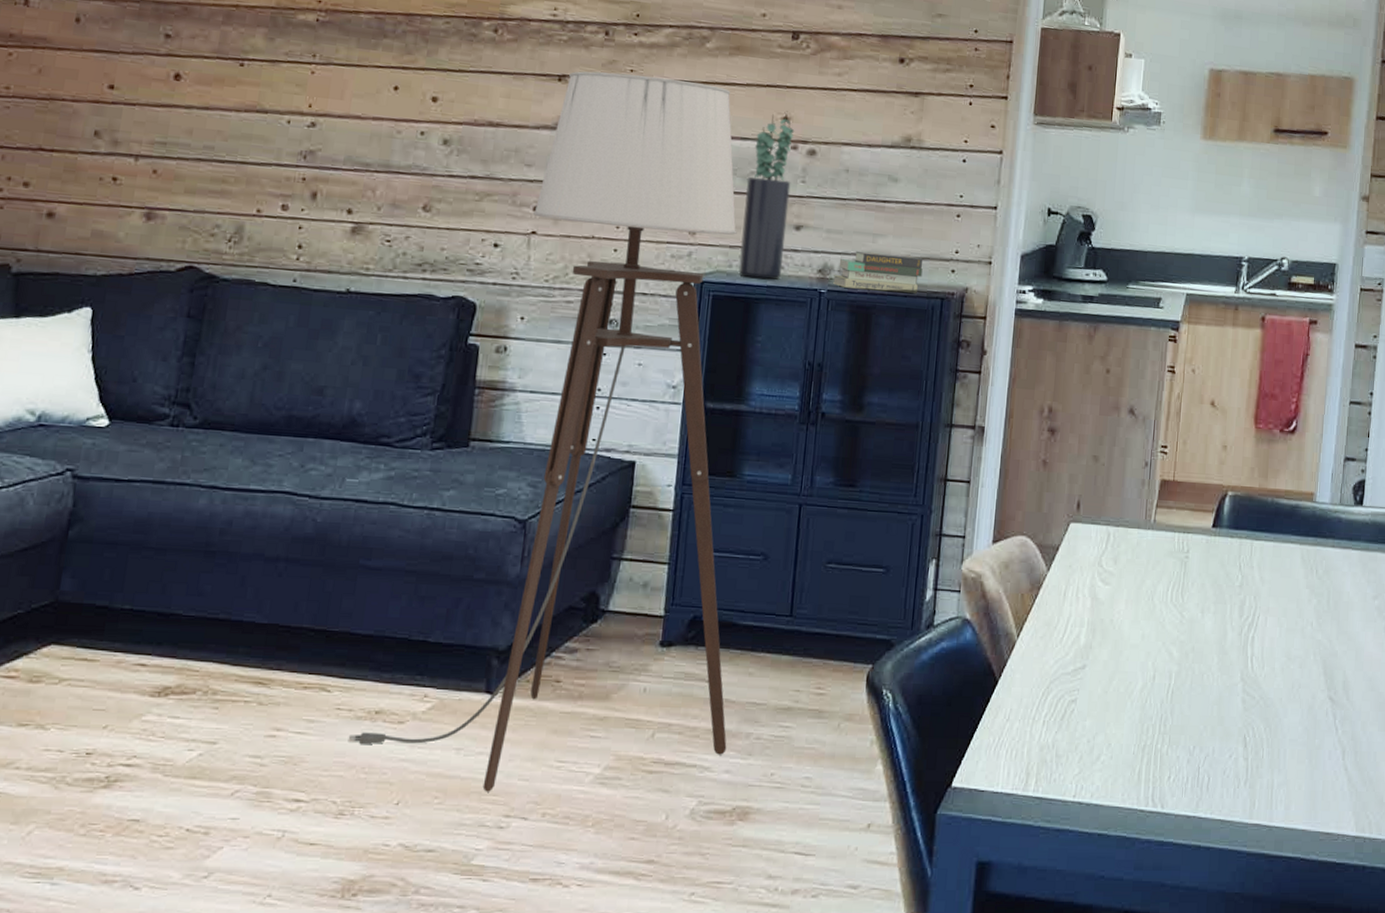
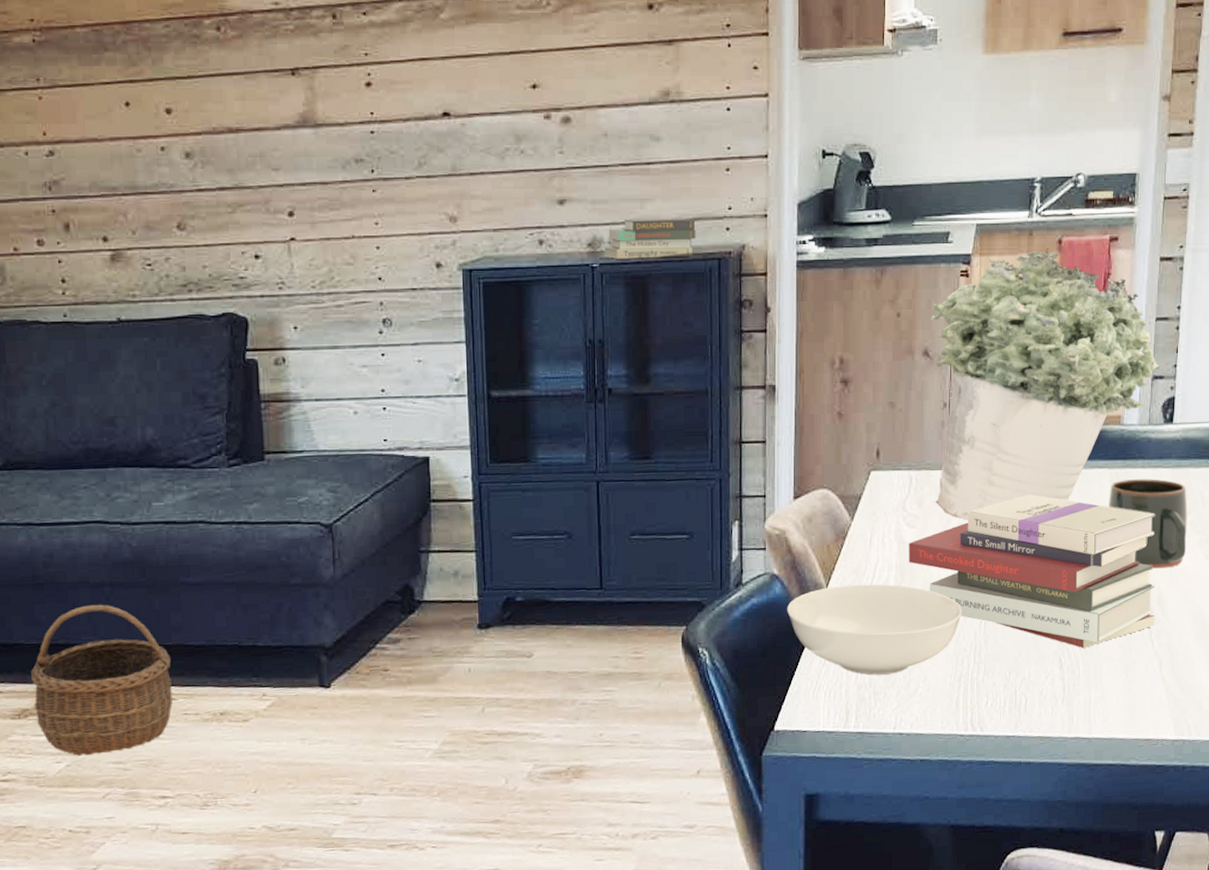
wicker basket: none [177,579,334,745] -> present [31,604,173,756]
floor lamp: present [347,71,737,792] -> none [199,58,555,774]
vase: present [738,111,795,280] -> none [503,78,551,261]
bowl: none [976,637,1151,737] -> present [787,584,963,676]
books: none [1101,563,1343,728] -> present [909,495,1155,648]
potted plant: none [1131,323,1352,583] -> present [930,248,1159,521]
mug: none [1299,557,1375,652] -> present [1109,479,1188,569]

